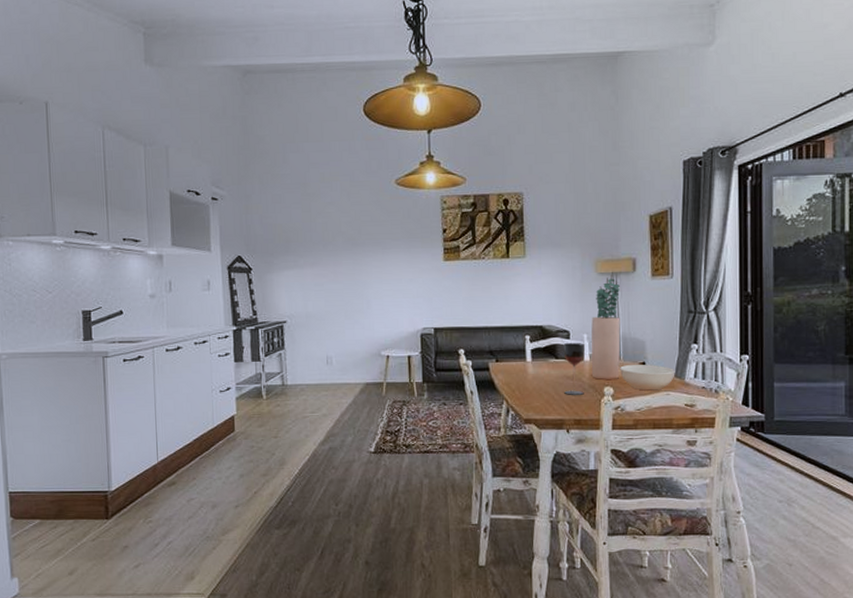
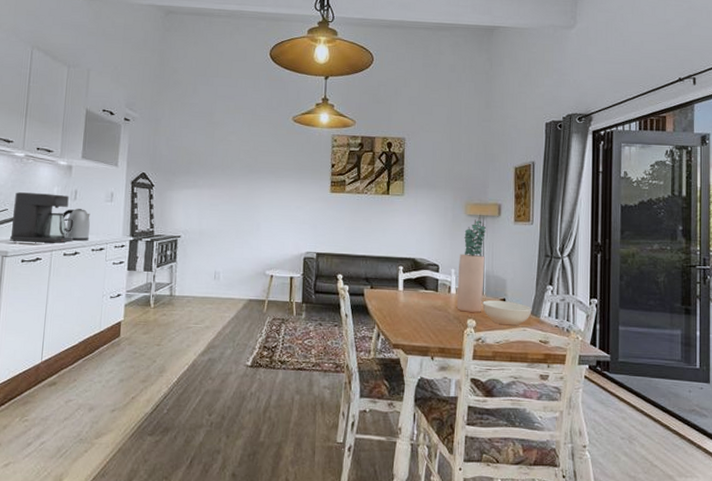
coffee maker: none [107,287,174,340] -> present [10,192,74,243]
kettle: none [160,300,191,335] -> present [62,209,91,241]
wineglass: present [563,343,586,395] -> none [431,276,453,325]

